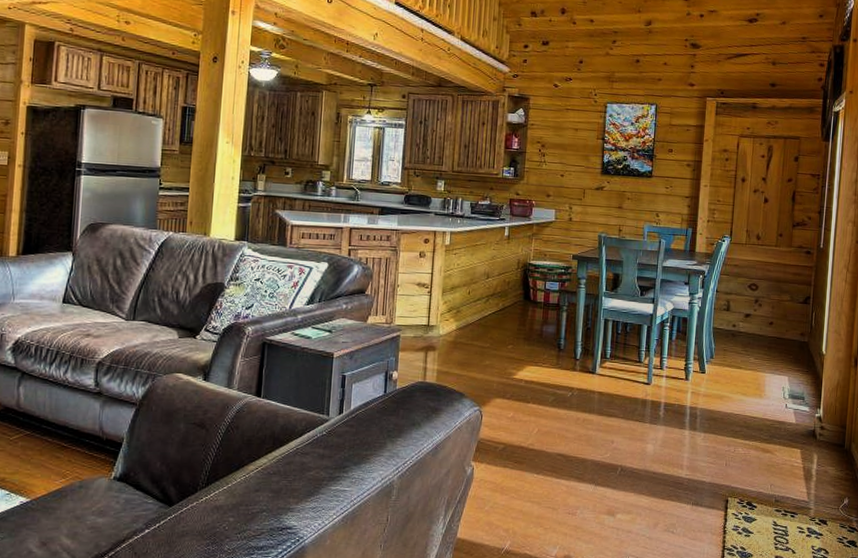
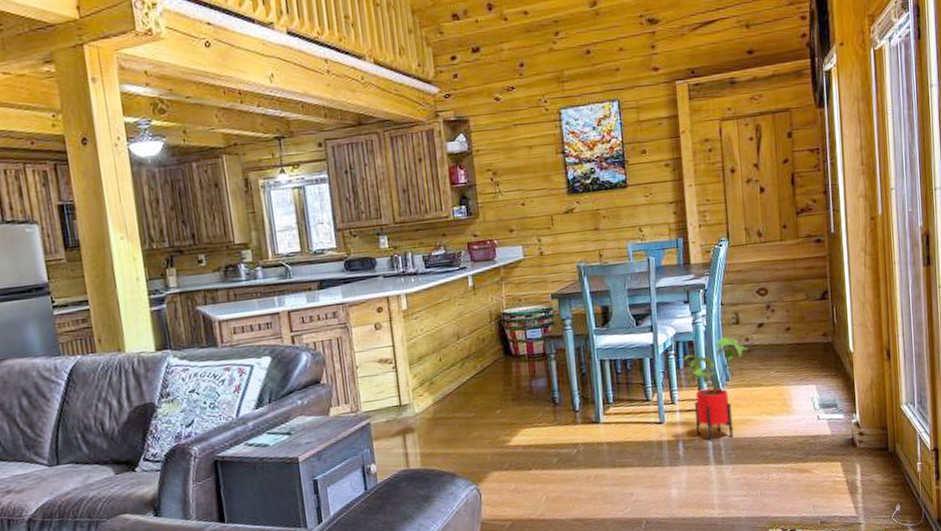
house plant: none [676,320,735,409] -> present [683,337,749,442]

